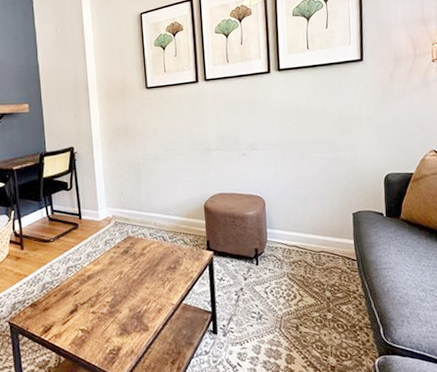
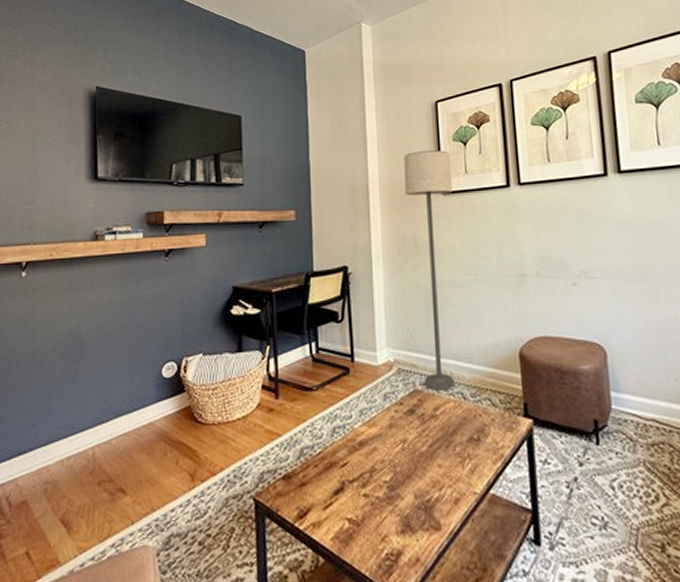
lamp: none [116,54,157,236] -> present [404,150,455,390]

